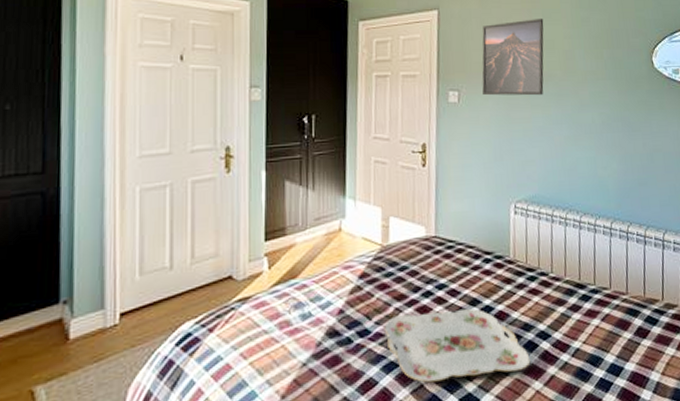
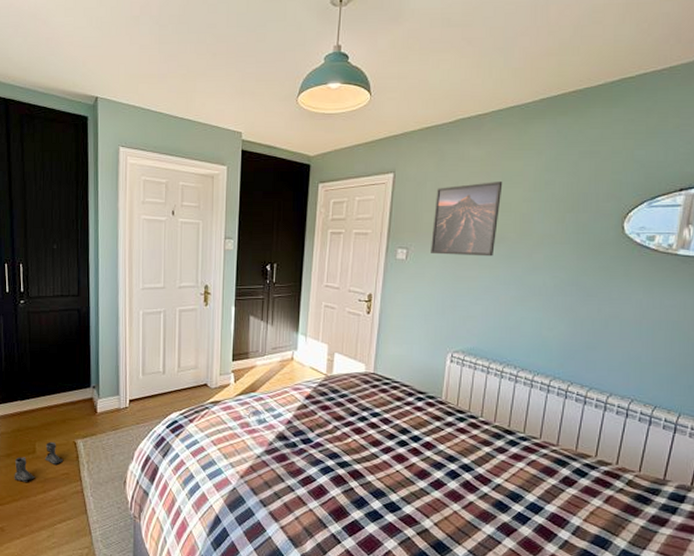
serving tray: present [384,308,531,383] -> none [324,432,452,492]

